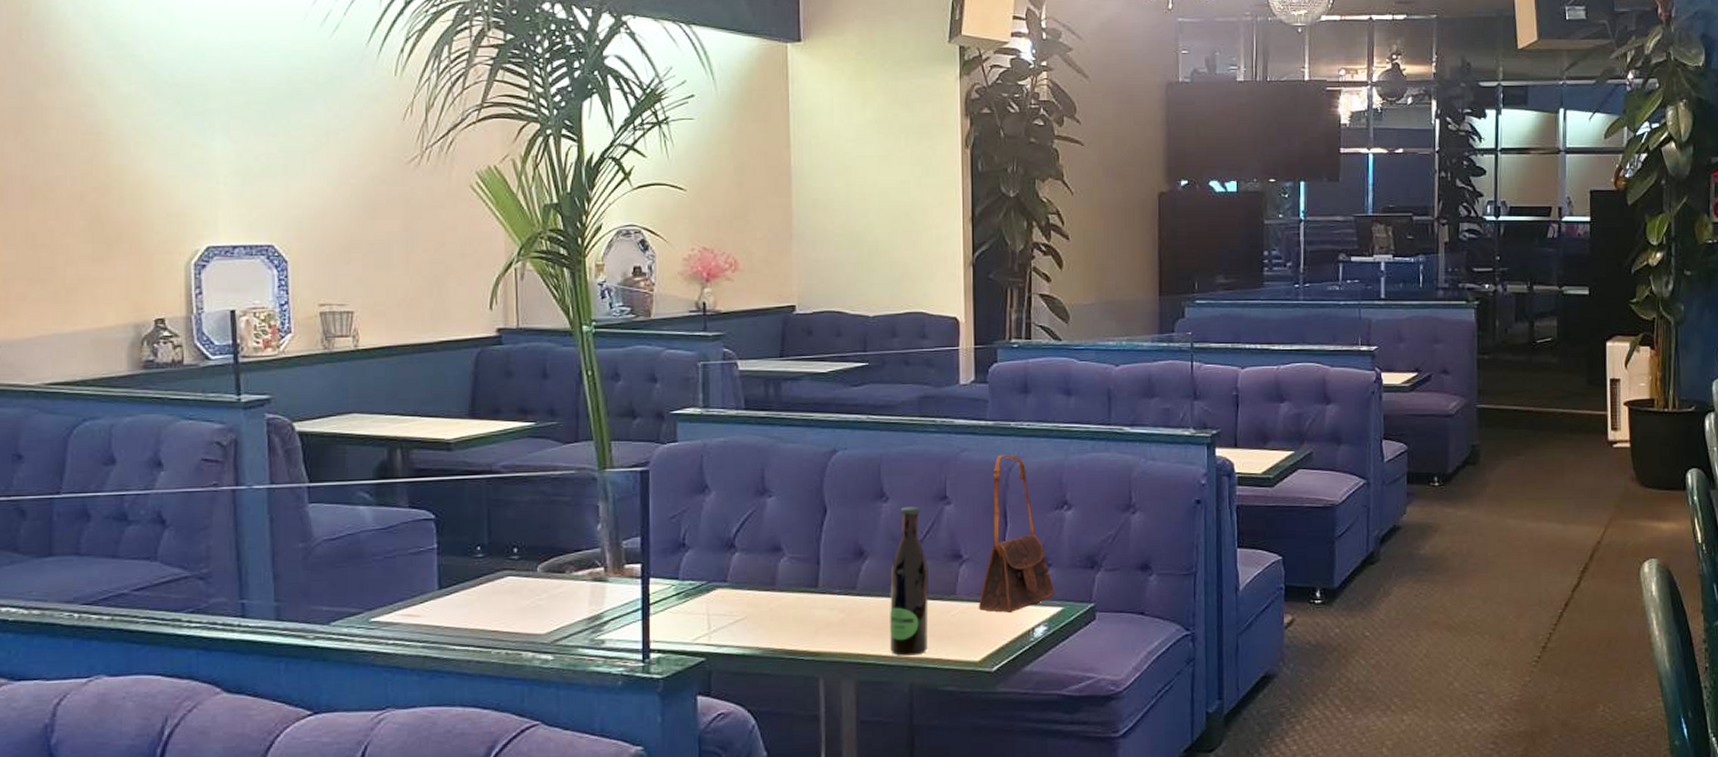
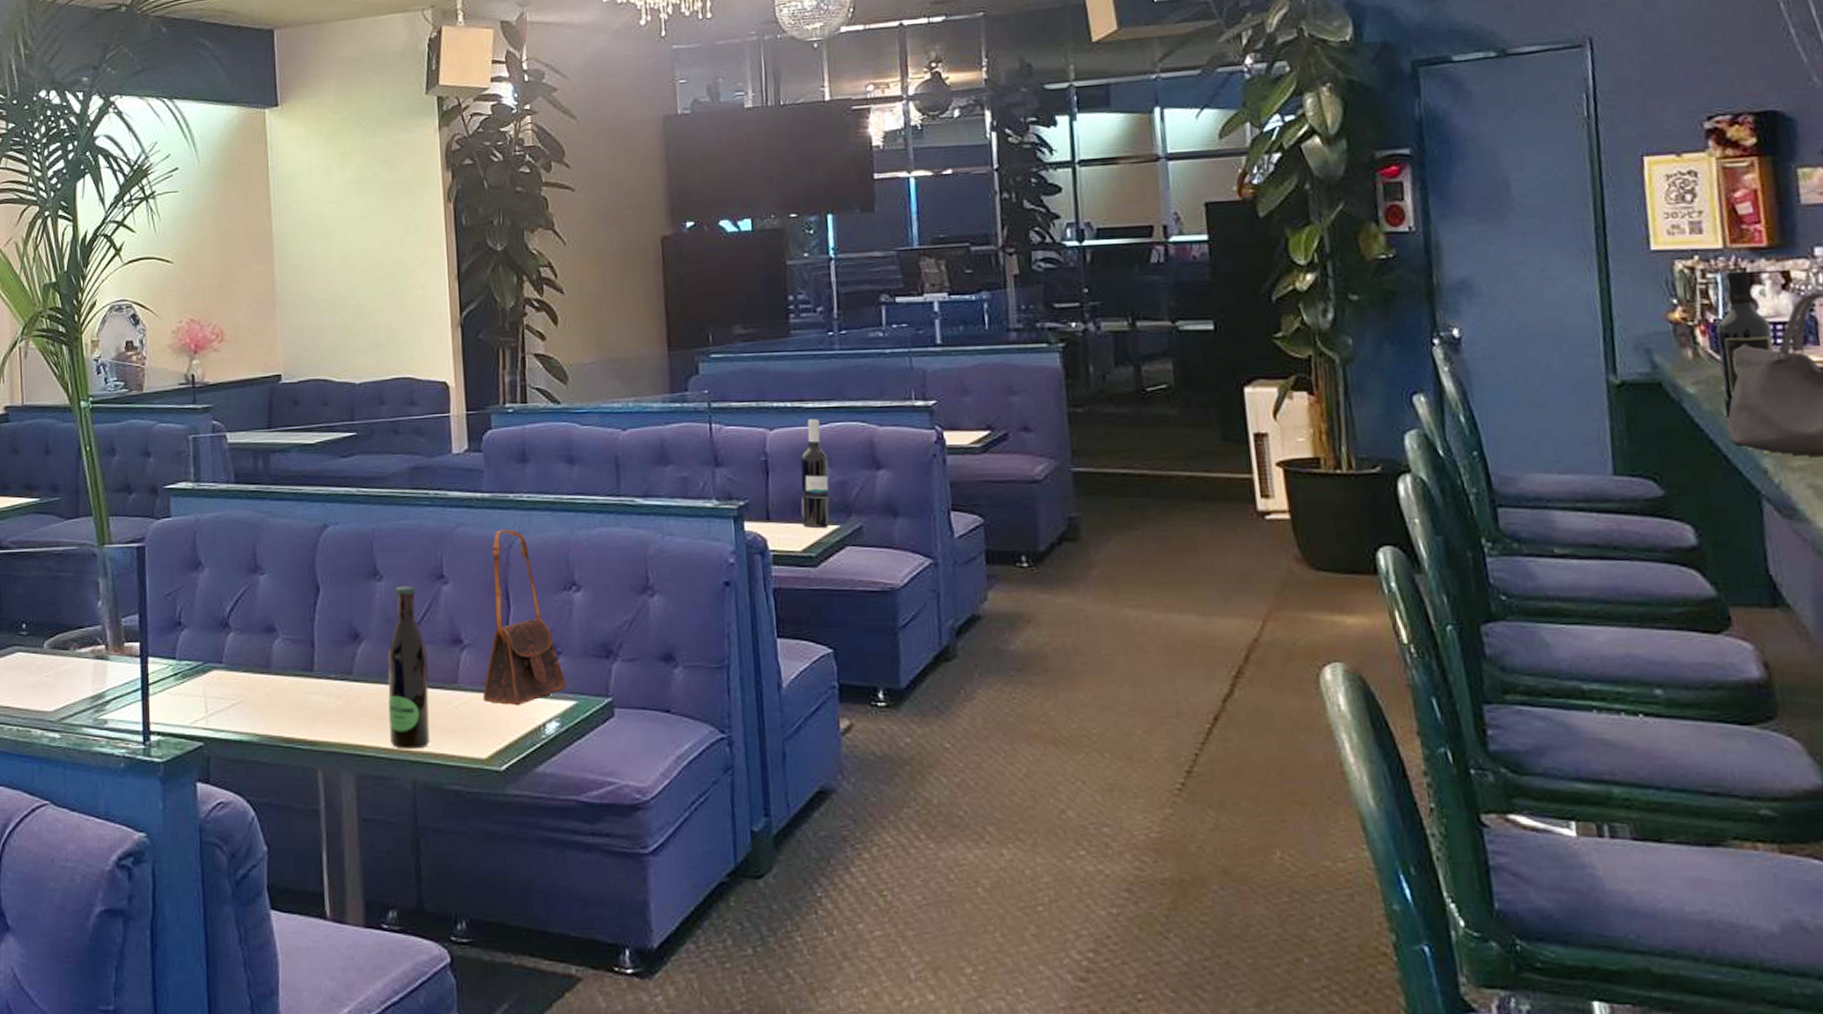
wine bottle: none [1263,360,1288,455] -> present [800,419,830,529]

